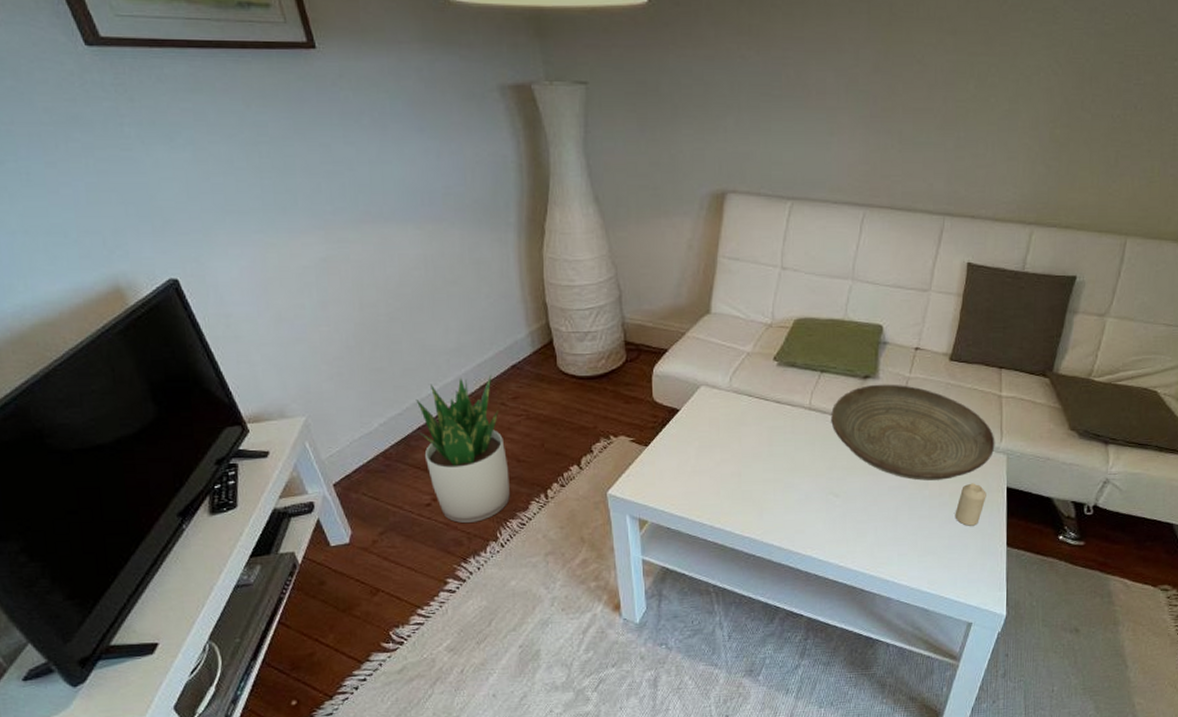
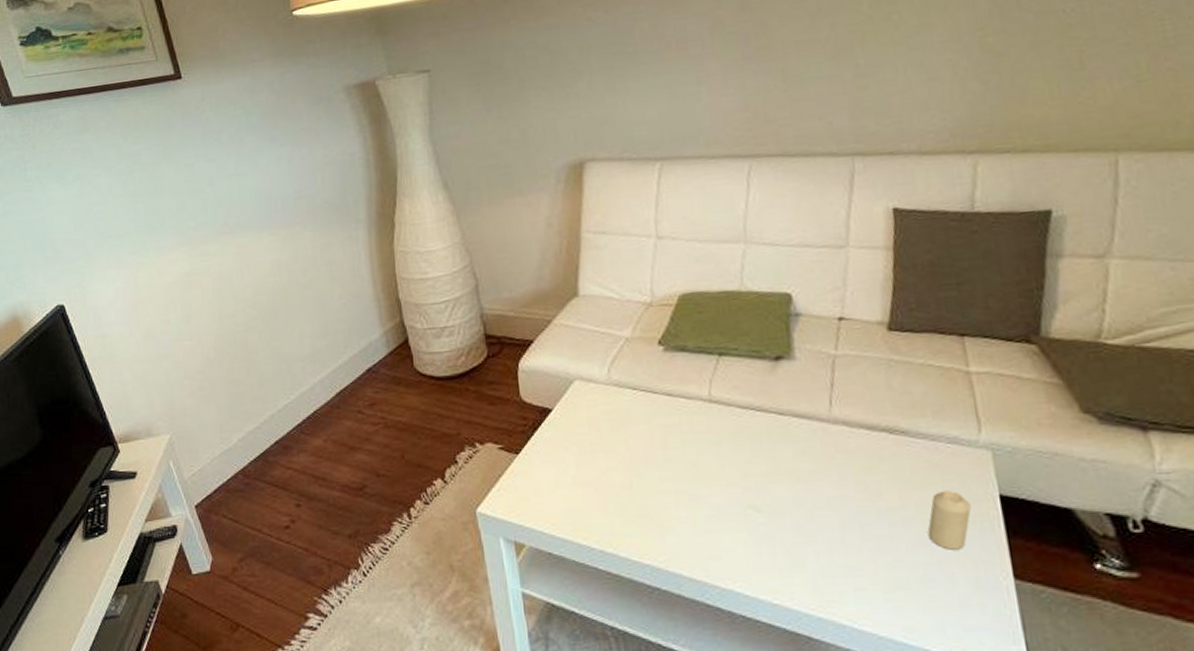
planter: present [415,374,510,523] -> none [273,380,371,548]
decorative bowl: present [831,384,995,481] -> none [738,364,972,488]

